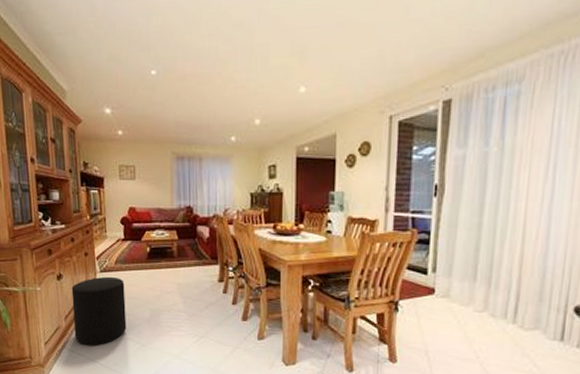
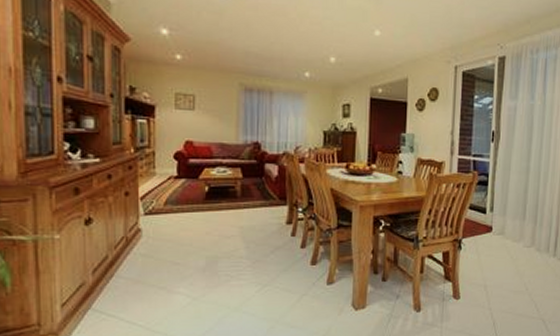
stool: present [71,276,127,346] -> none [104,220,175,305]

